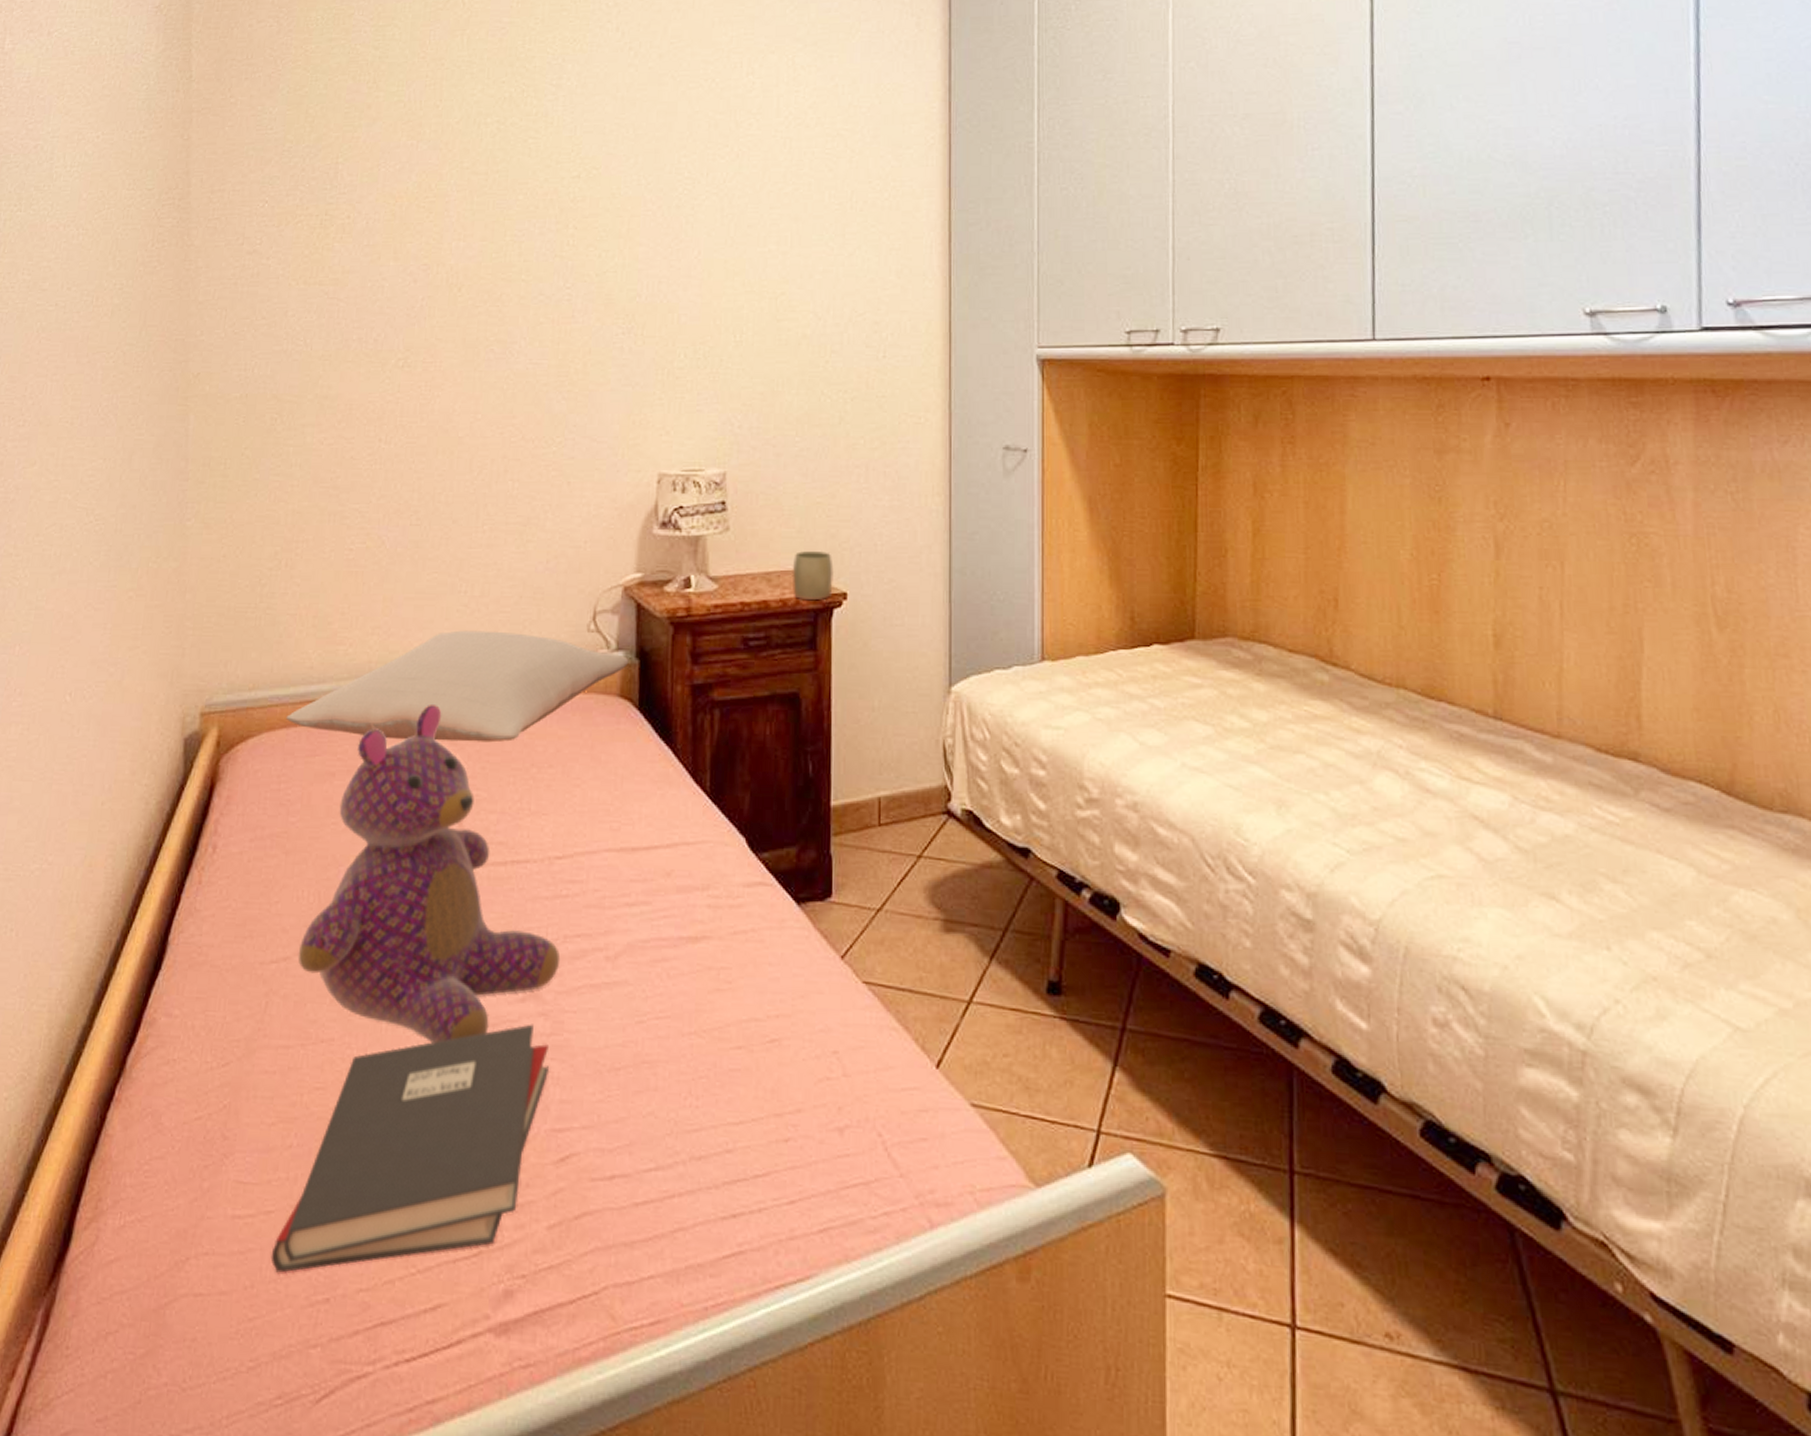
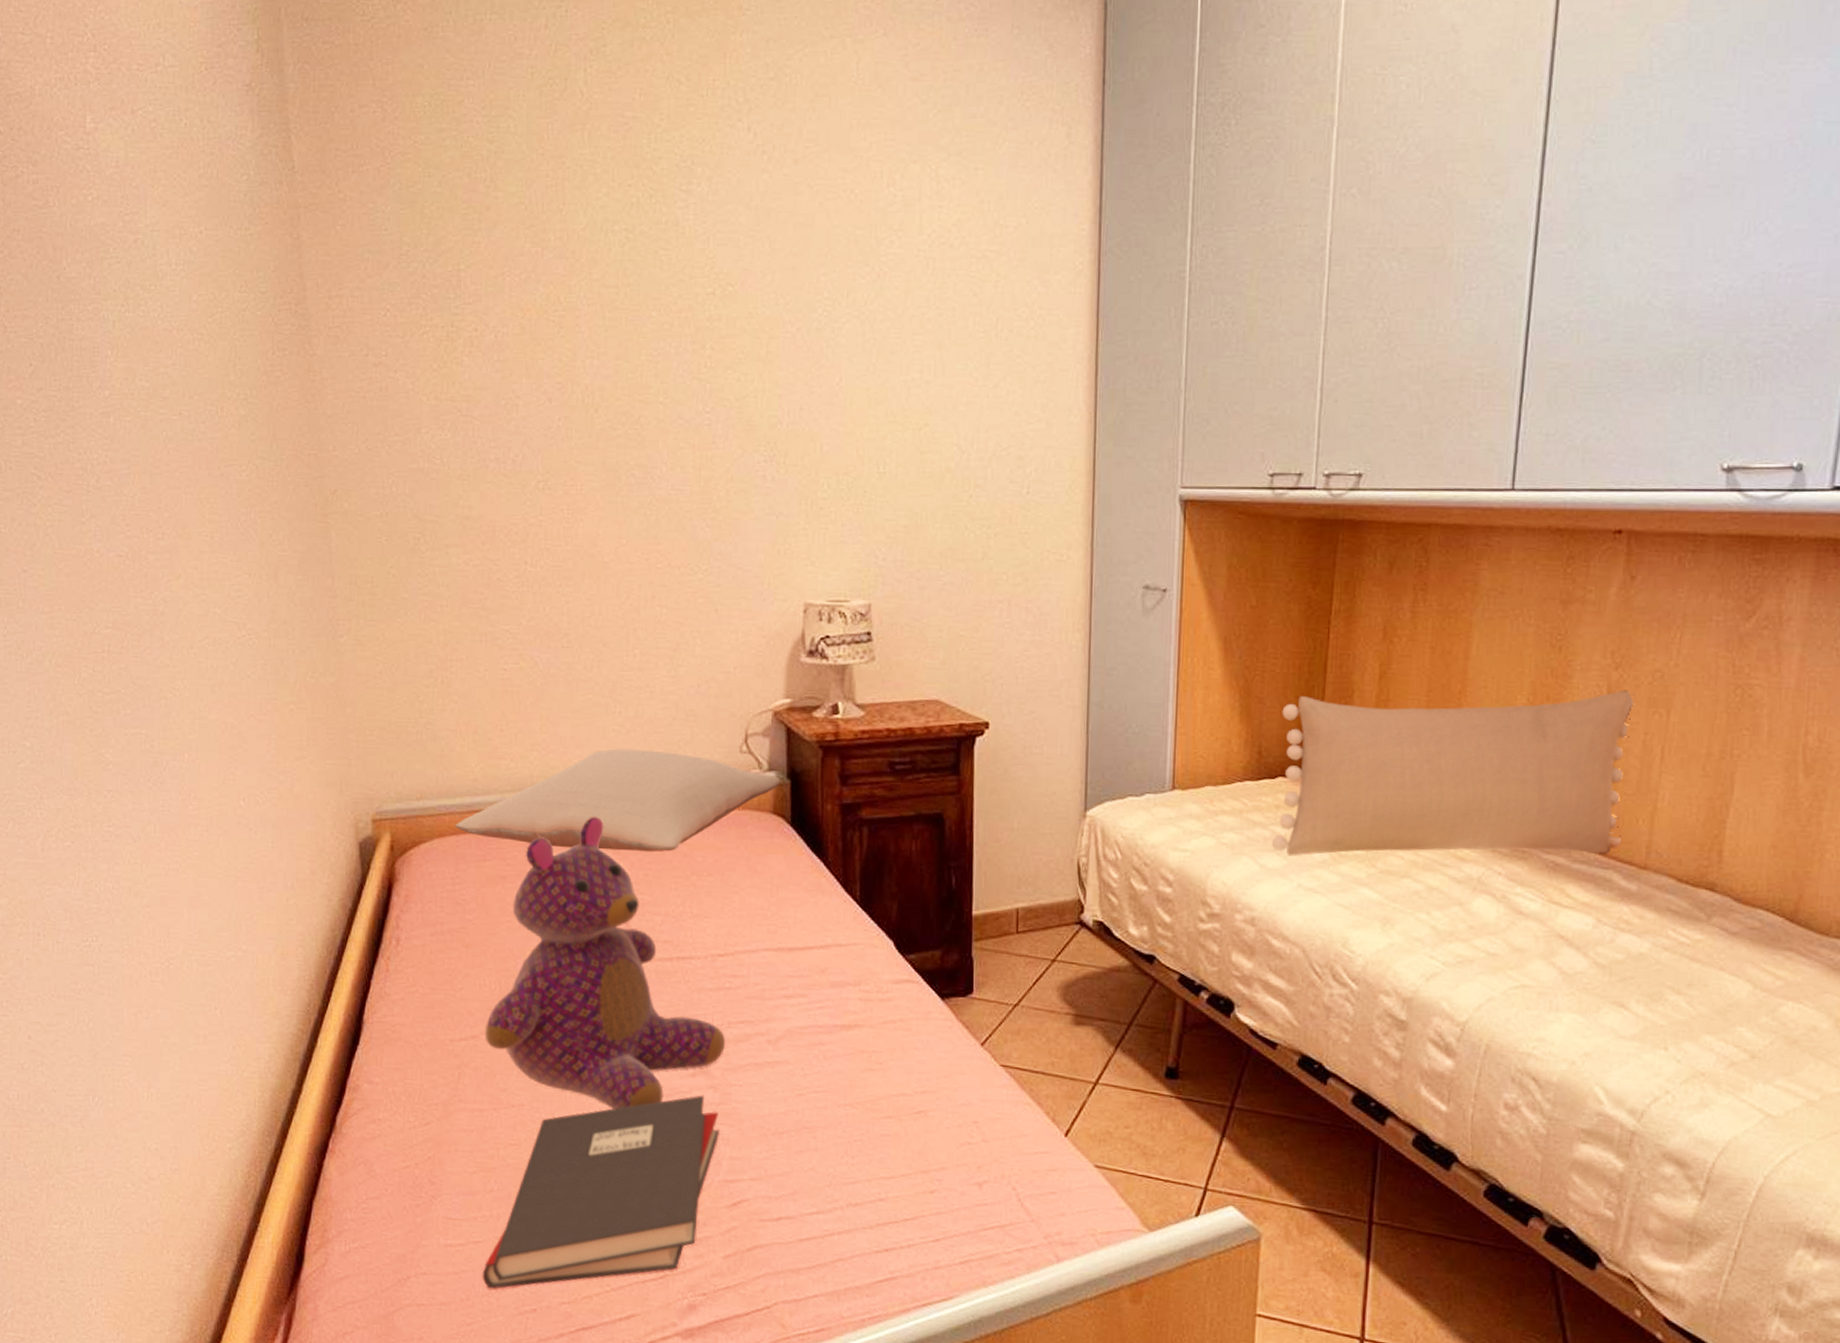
mug: present [792,550,834,601] -> none [936,681,976,729]
pillow: none [1151,542,1529,732] -> present [1272,690,1636,856]

